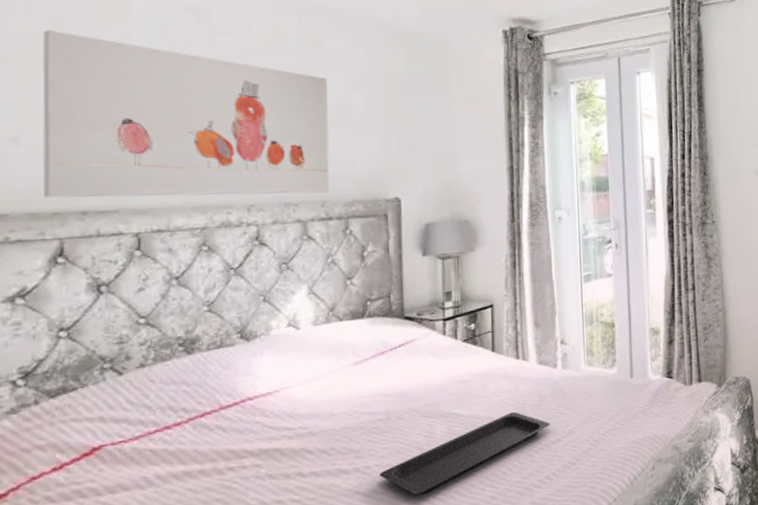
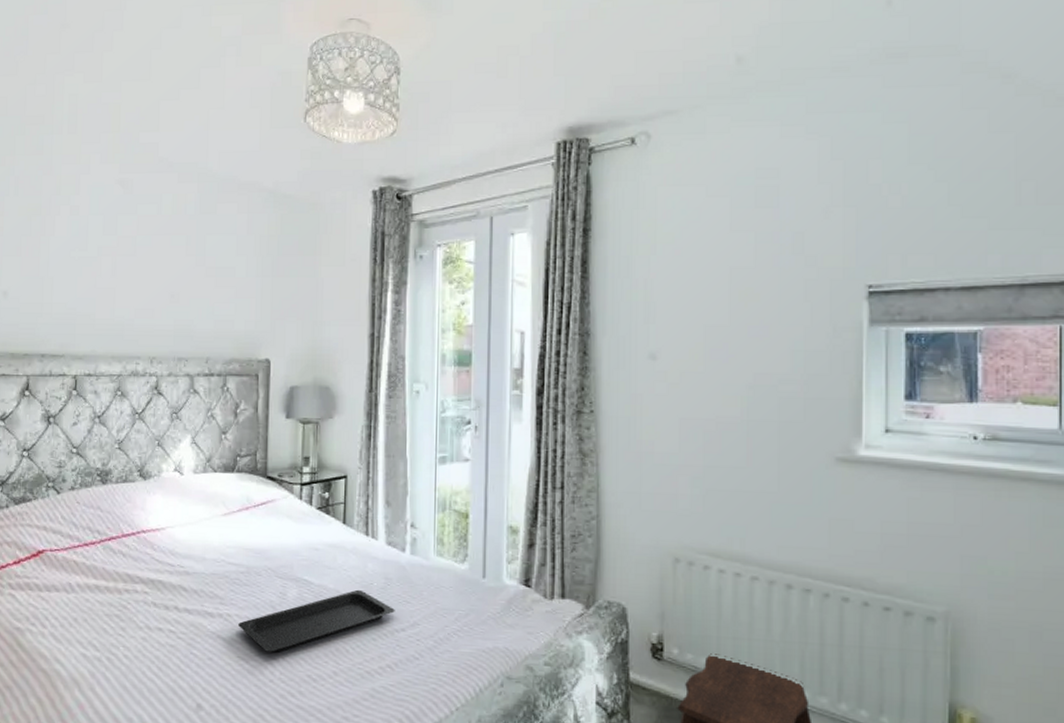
wall art: present [42,29,330,198] -> none [20,203,217,350]

